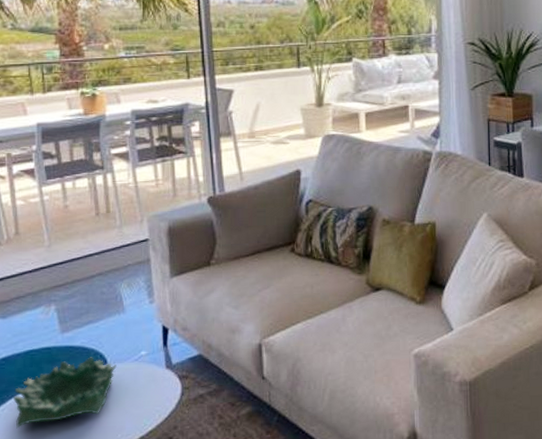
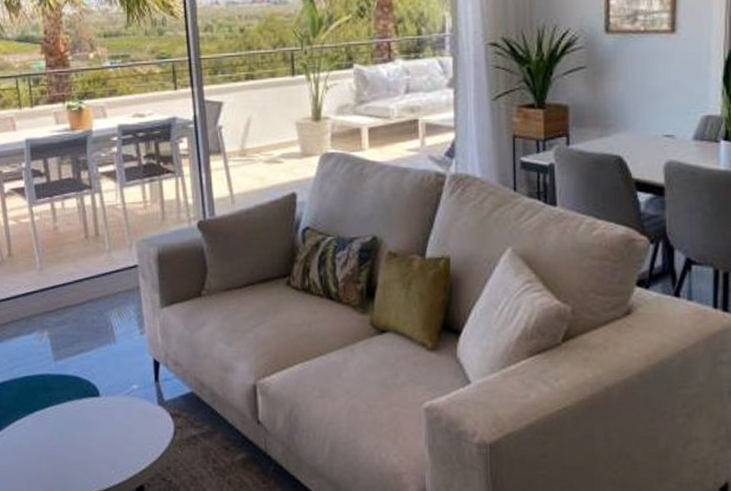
decorative bowl: present [13,357,117,429] -> none [11,387,109,456]

